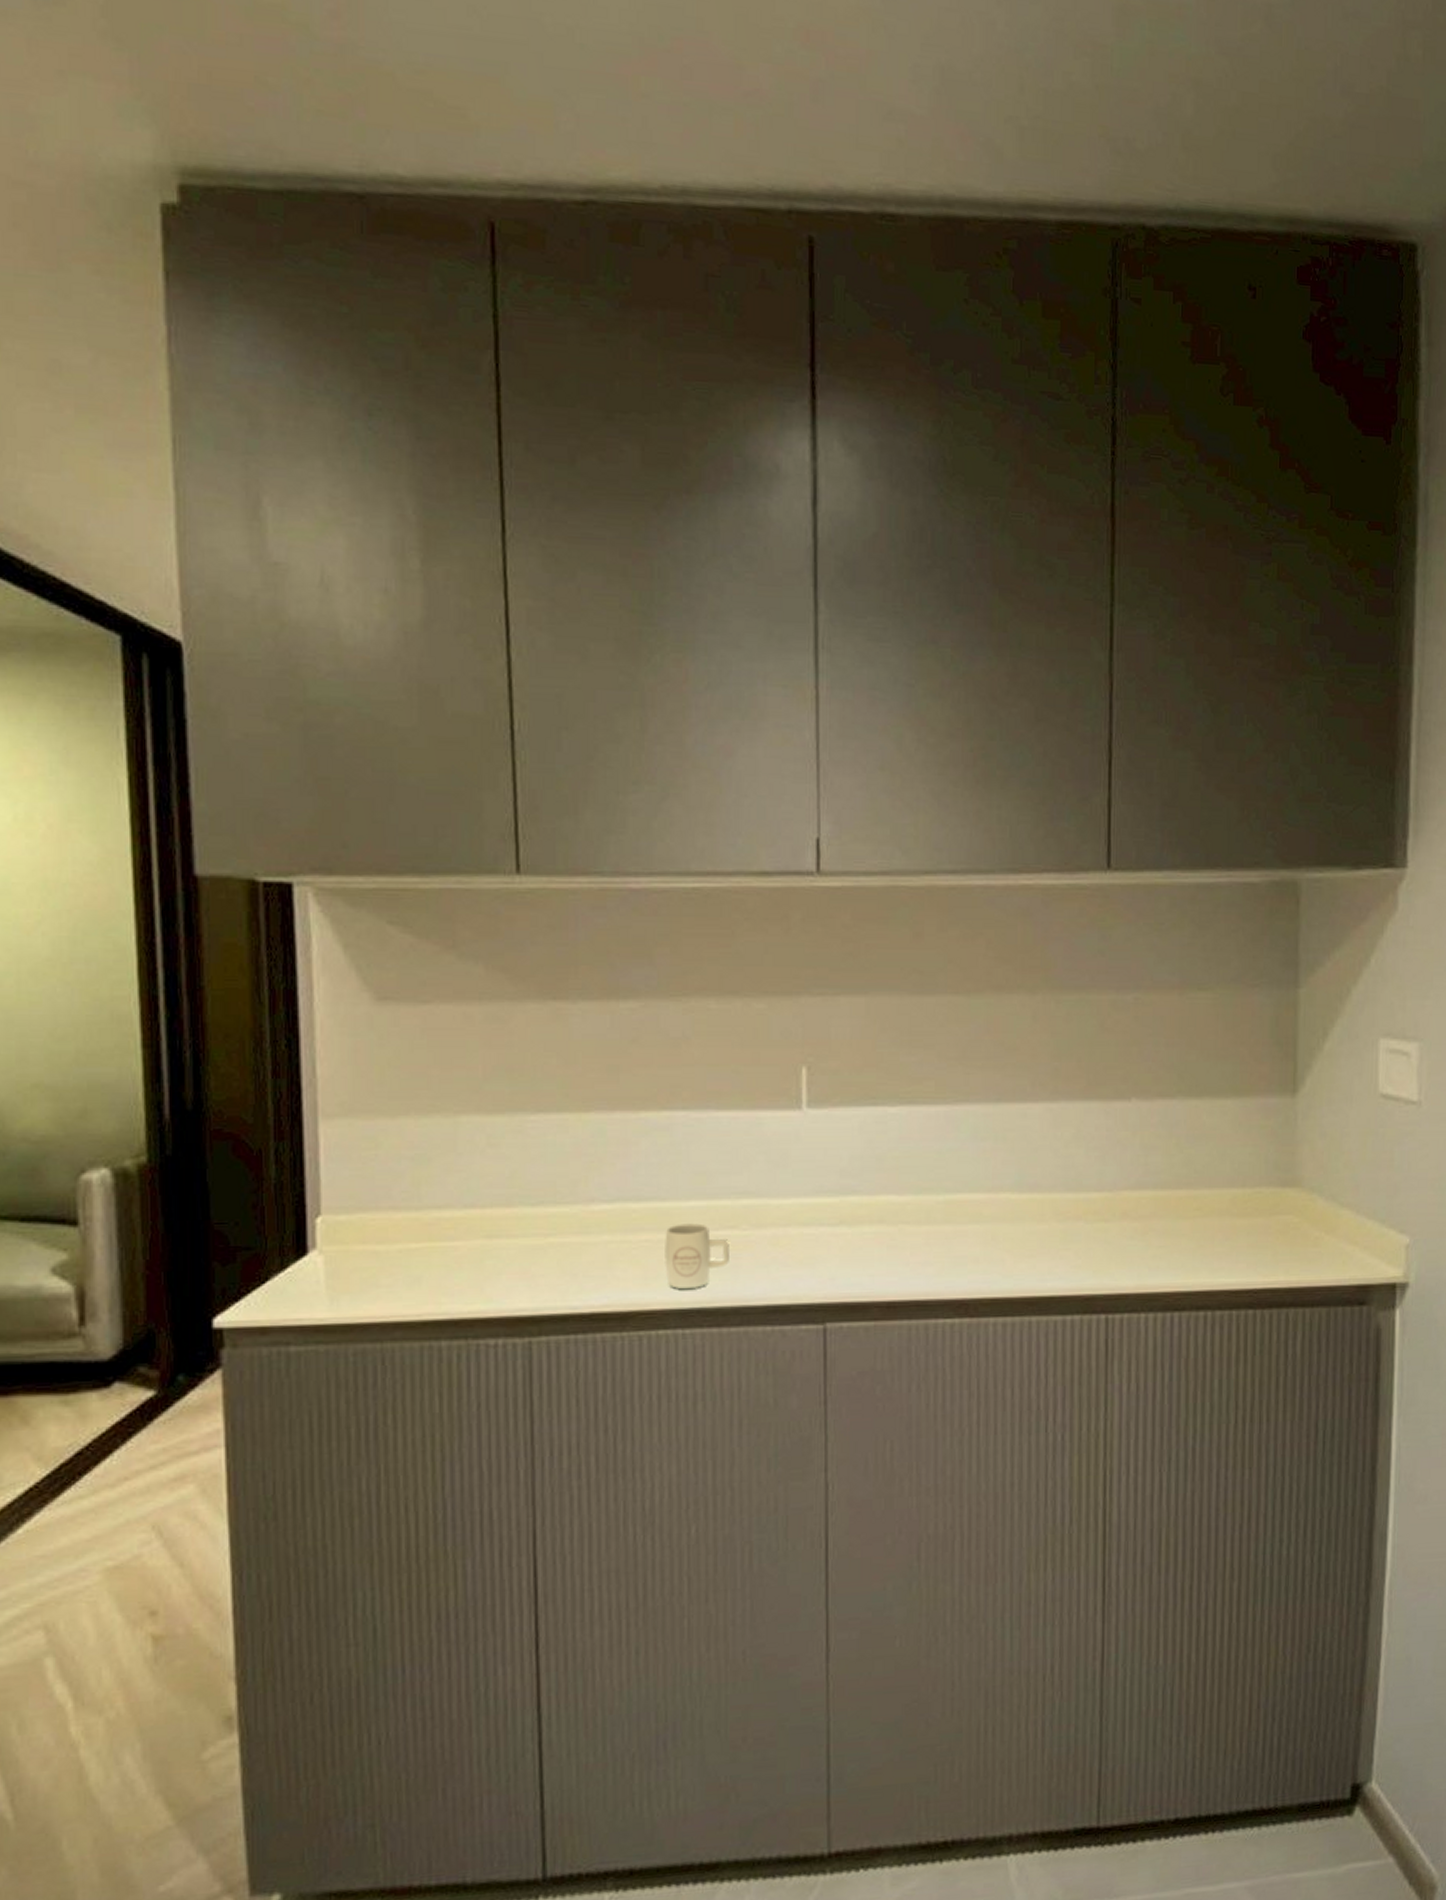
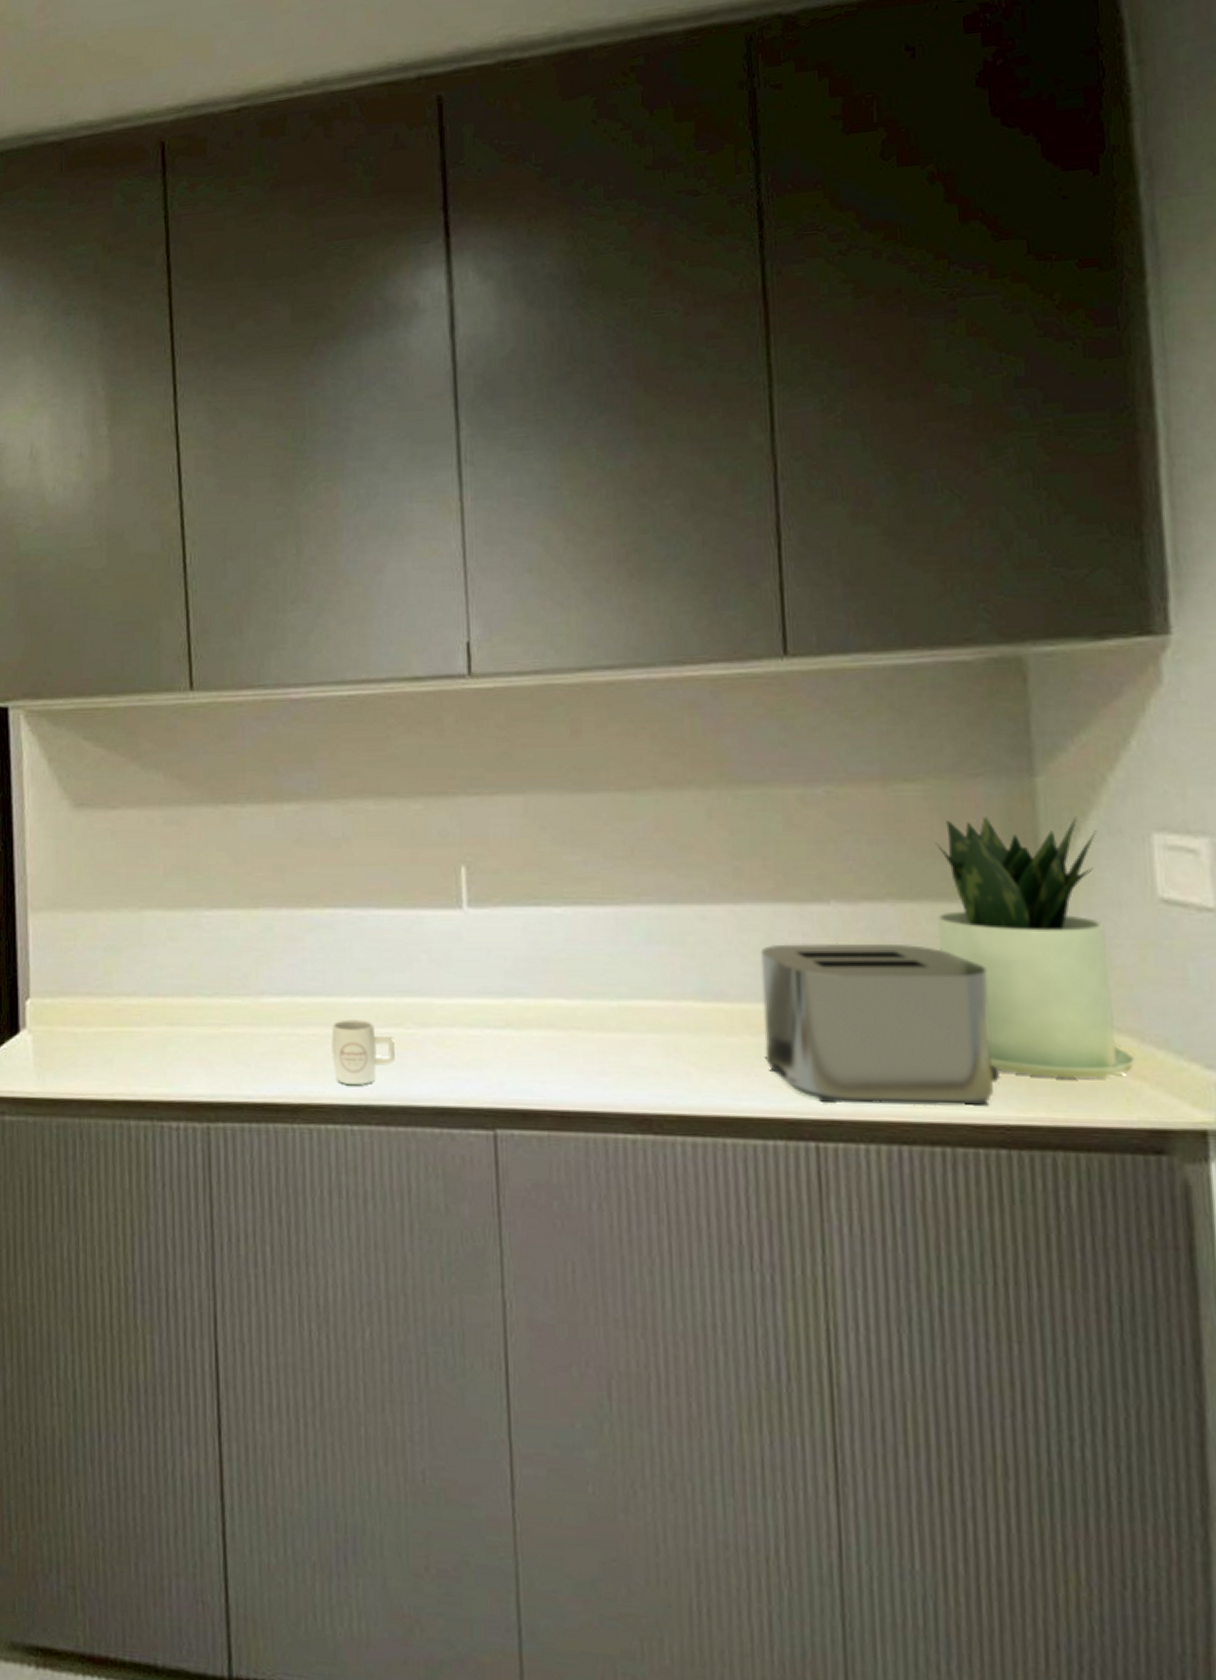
toaster: none [1068,1136,1254,1281] -> present [760,943,1001,1107]
planter: none [1214,1023,1354,1248] -> present [935,816,1139,1079]

